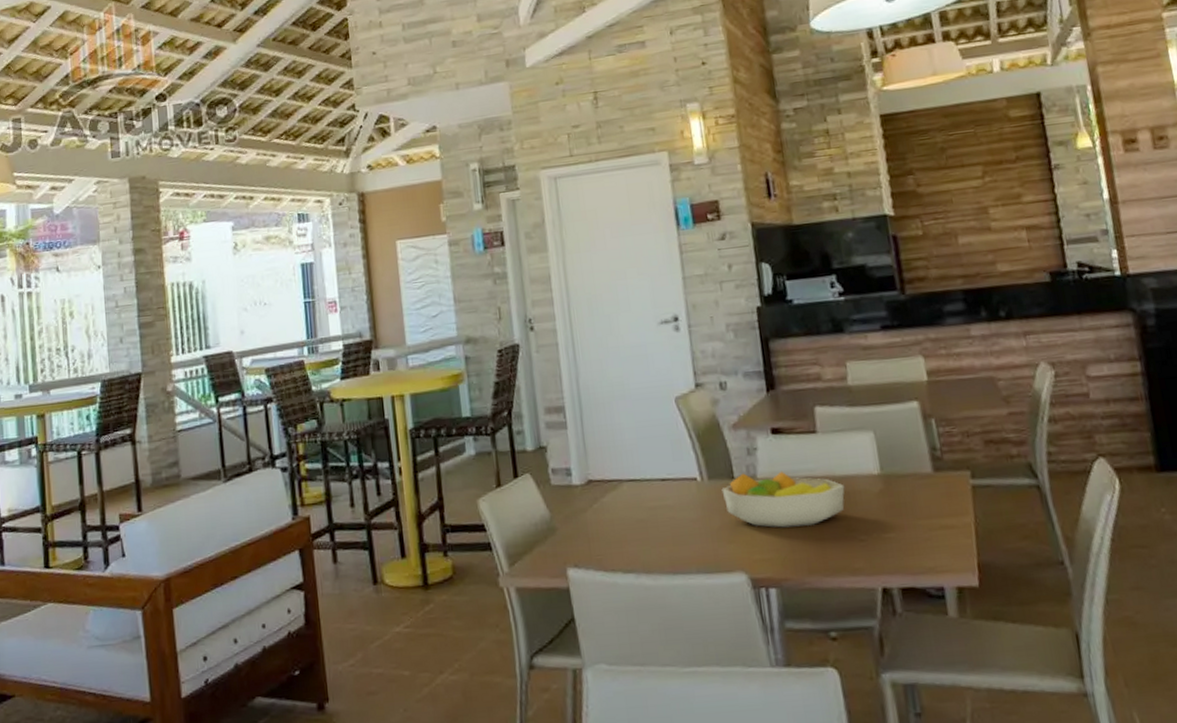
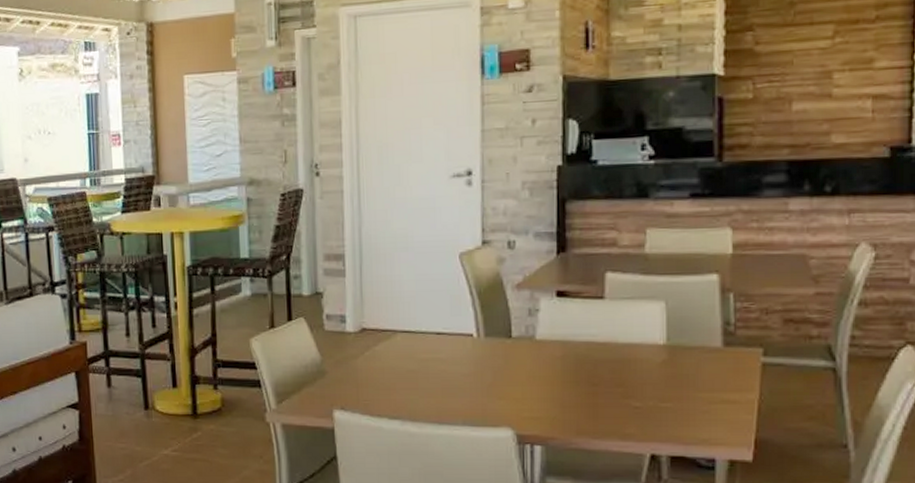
fruit bowl: present [721,471,845,528] -> none [497,333,626,389]

